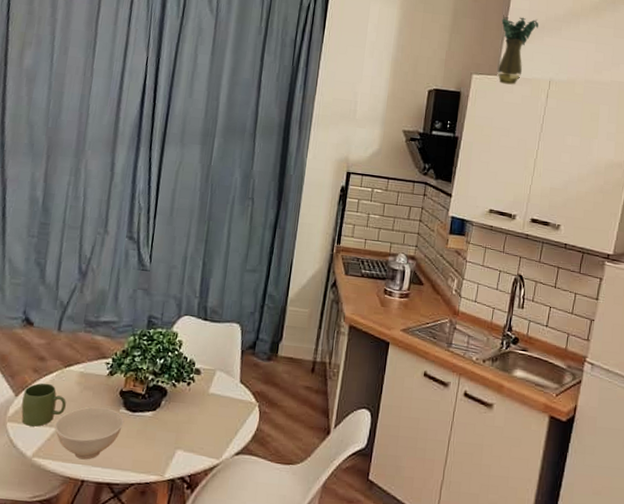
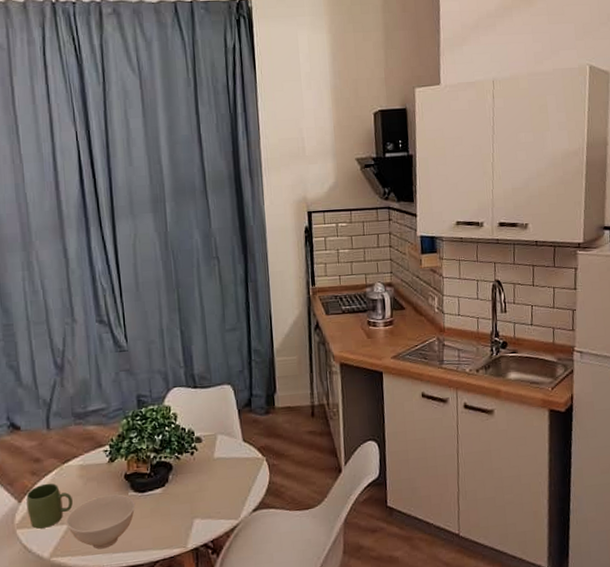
vase: present [497,15,539,85] -> none [434,19,472,92]

